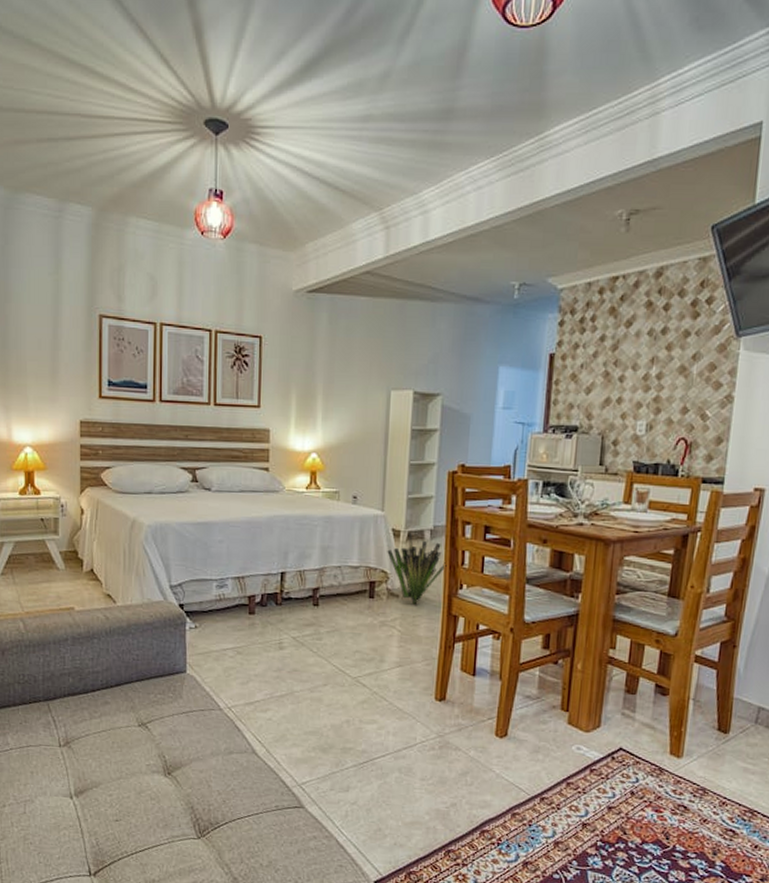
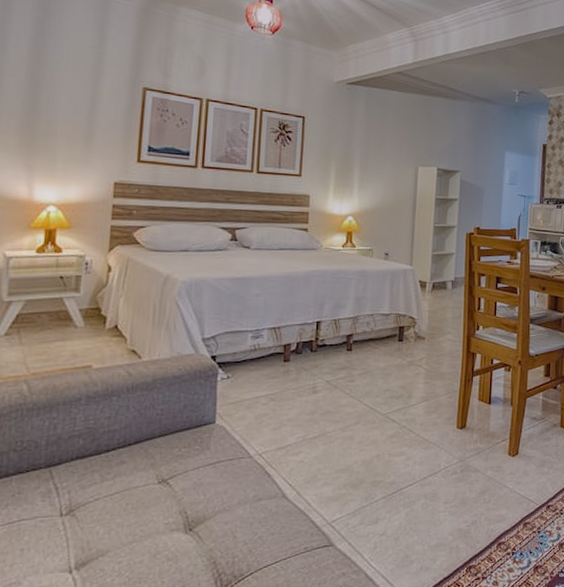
decorative plant: present [387,532,447,605] -> none [415,283,466,345]

